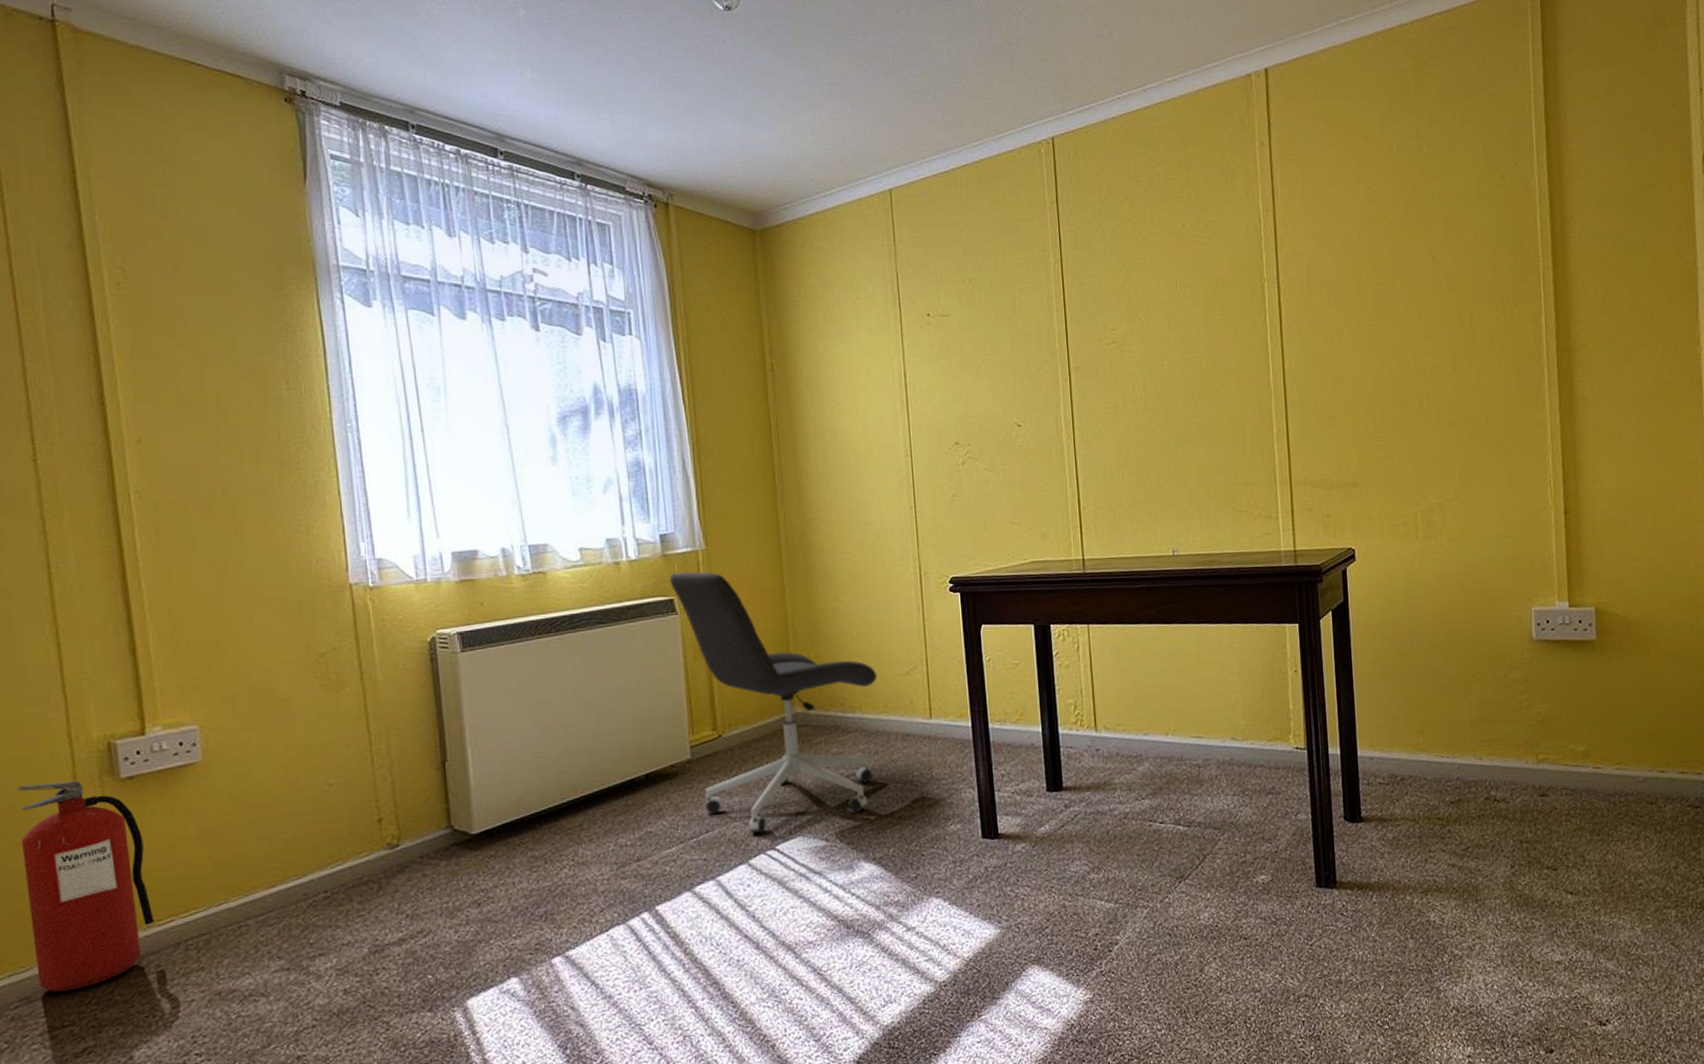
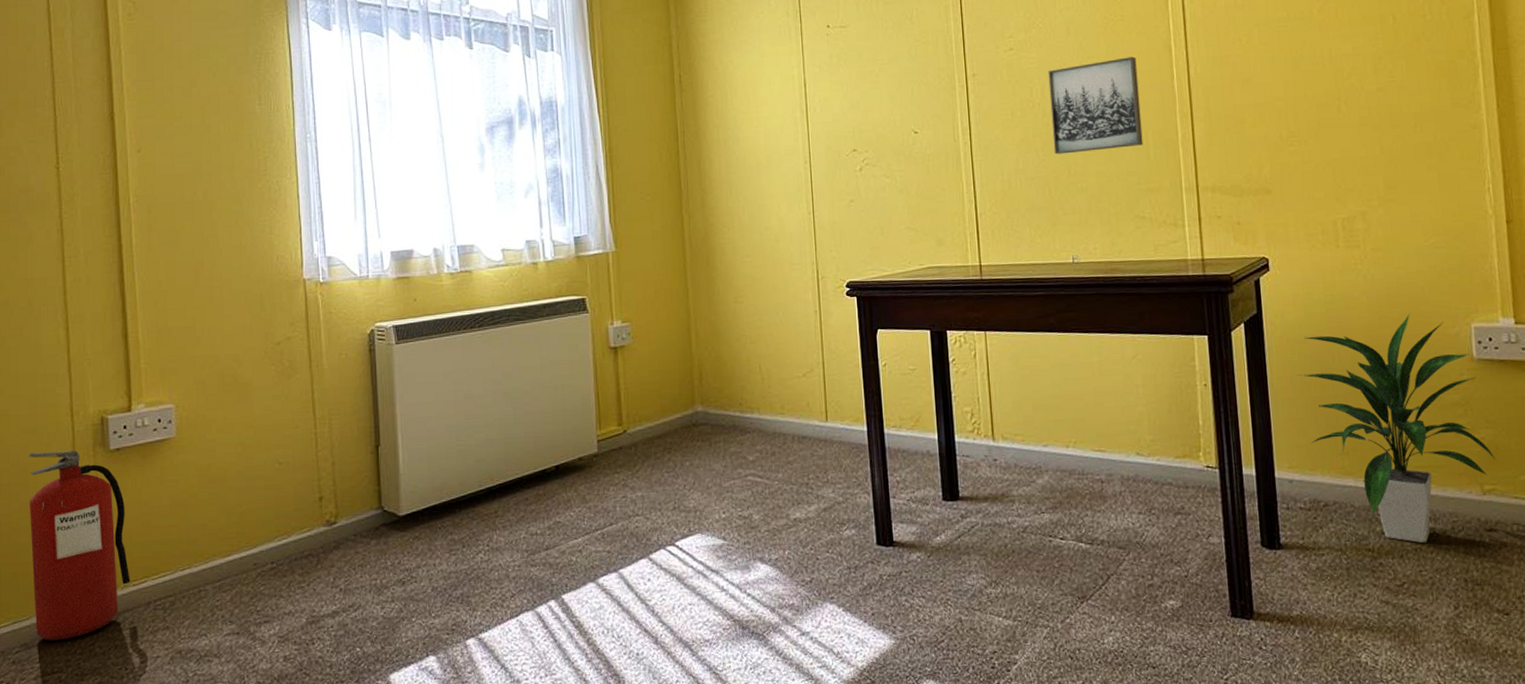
office chair: present [669,572,878,834] -> none [582,272,775,529]
wall art: none [1149,352,1241,449] -> present [1048,56,1143,155]
indoor plant: none [1379,600,1550,810] -> present [1297,314,1497,544]

